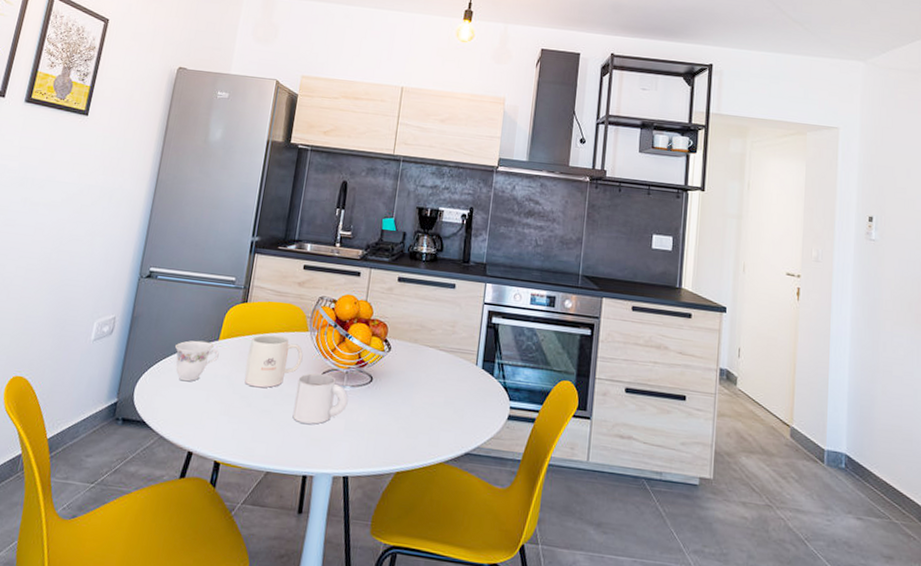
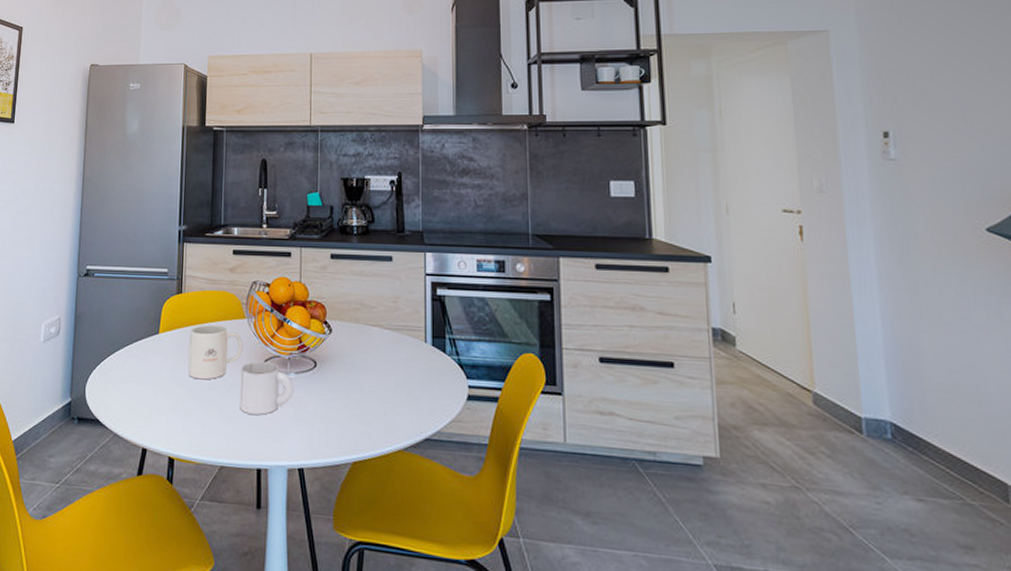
teacup: present [174,340,219,382] -> none [118,335,161,378]

